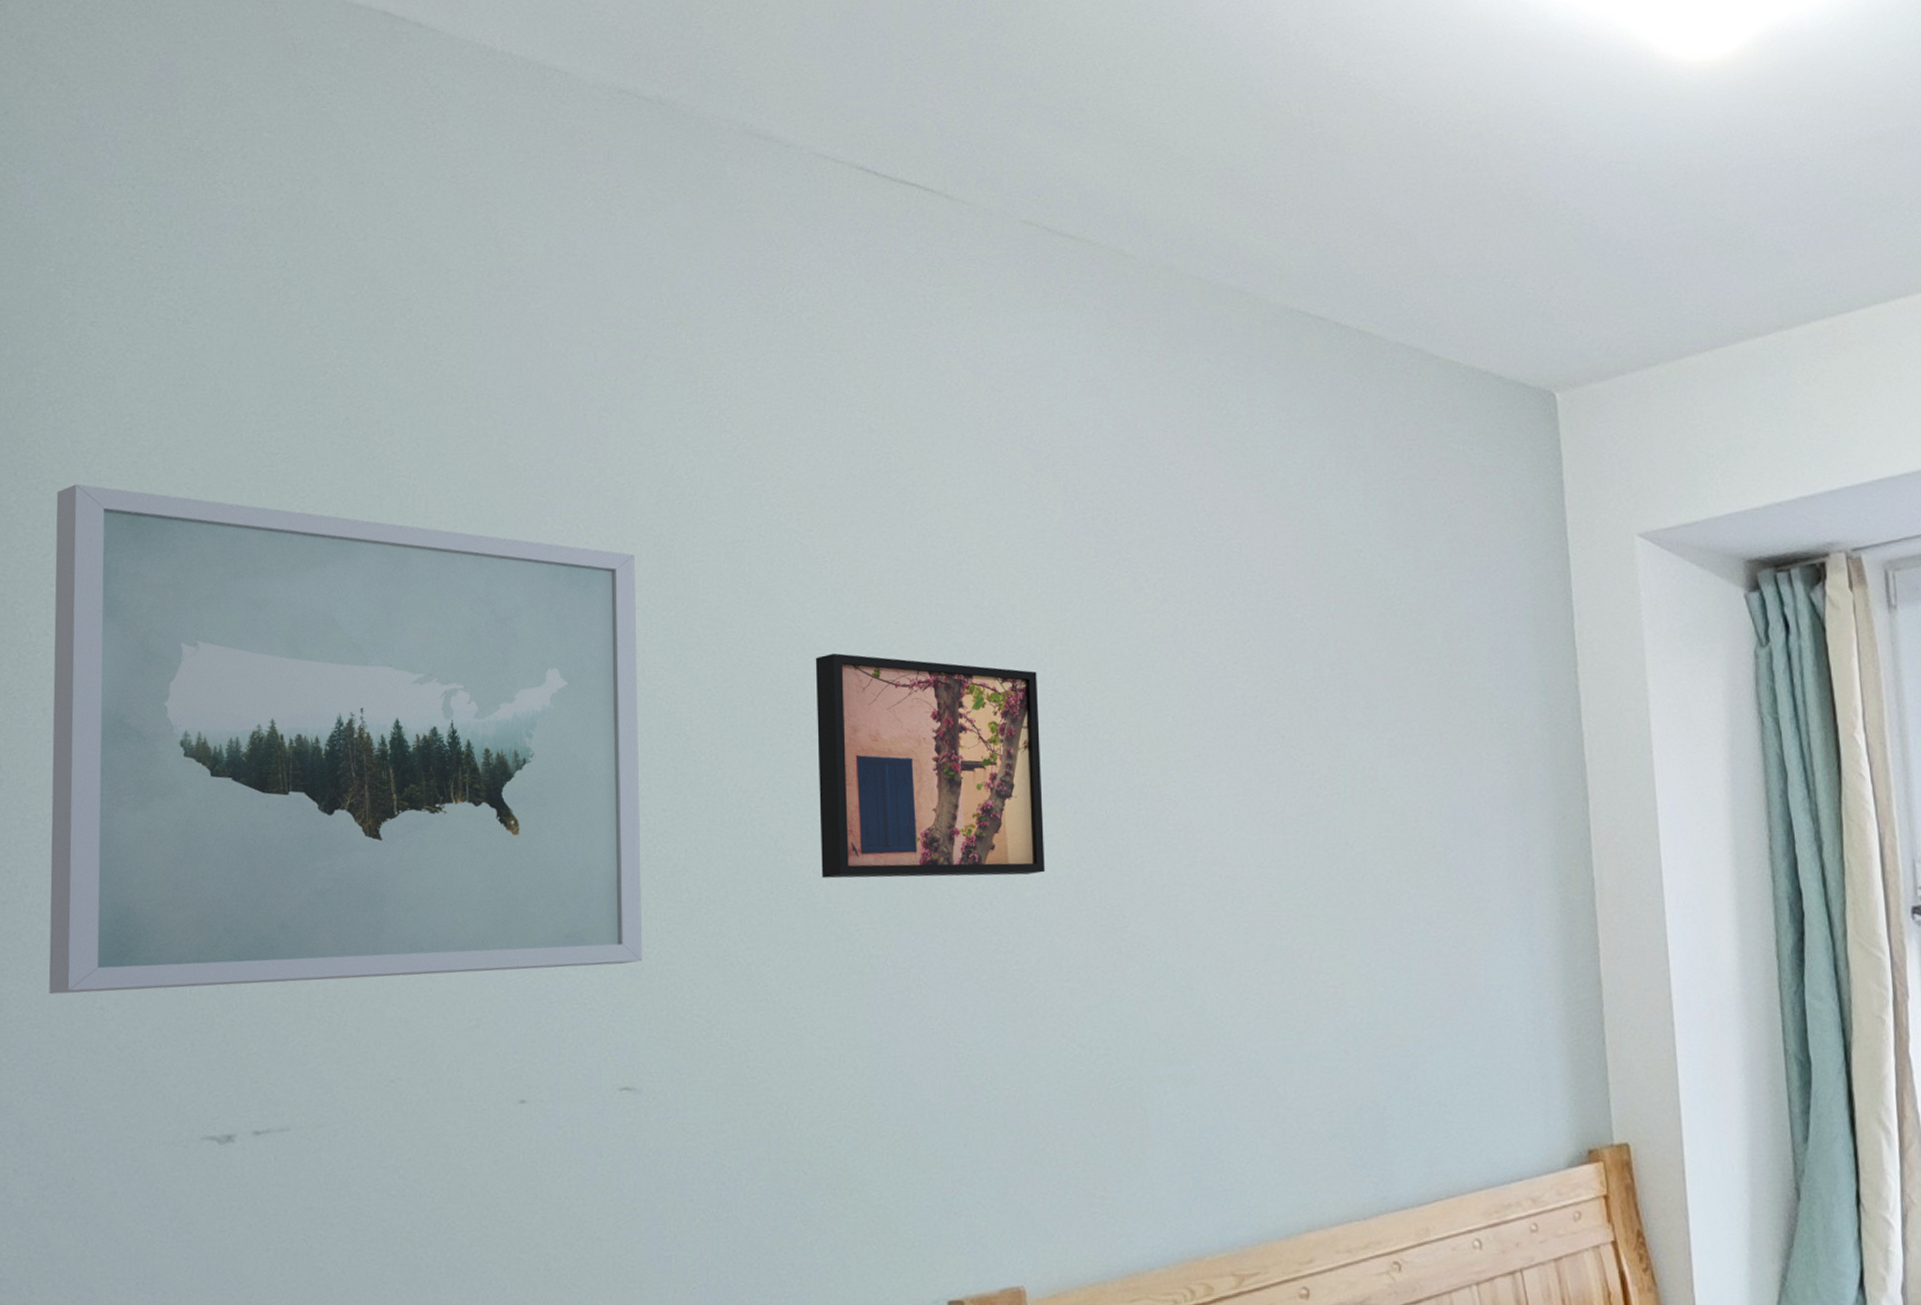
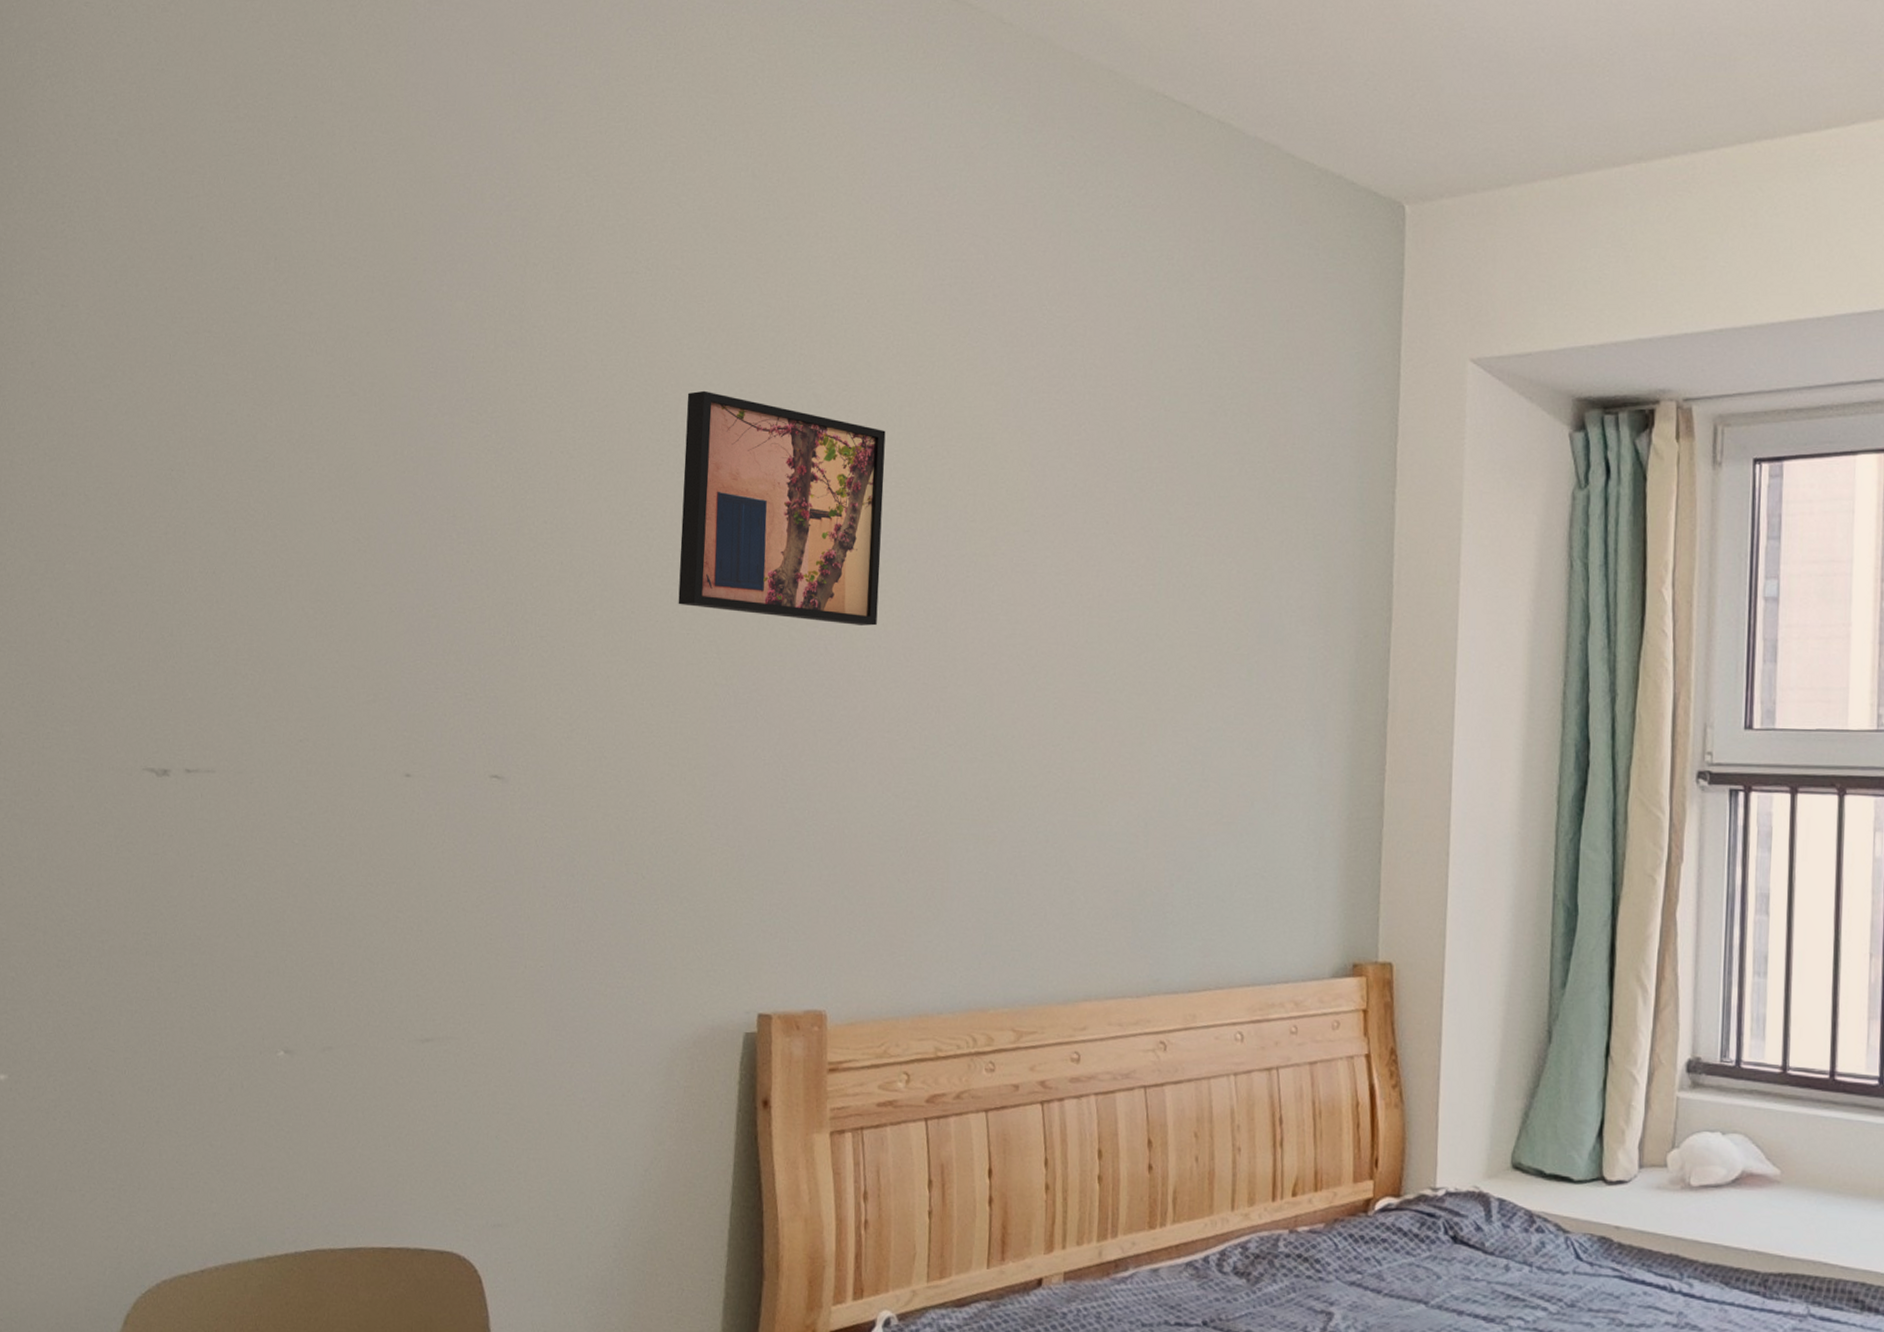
wall art: present [49,484,643,995] -> none [26,155,536,661]

